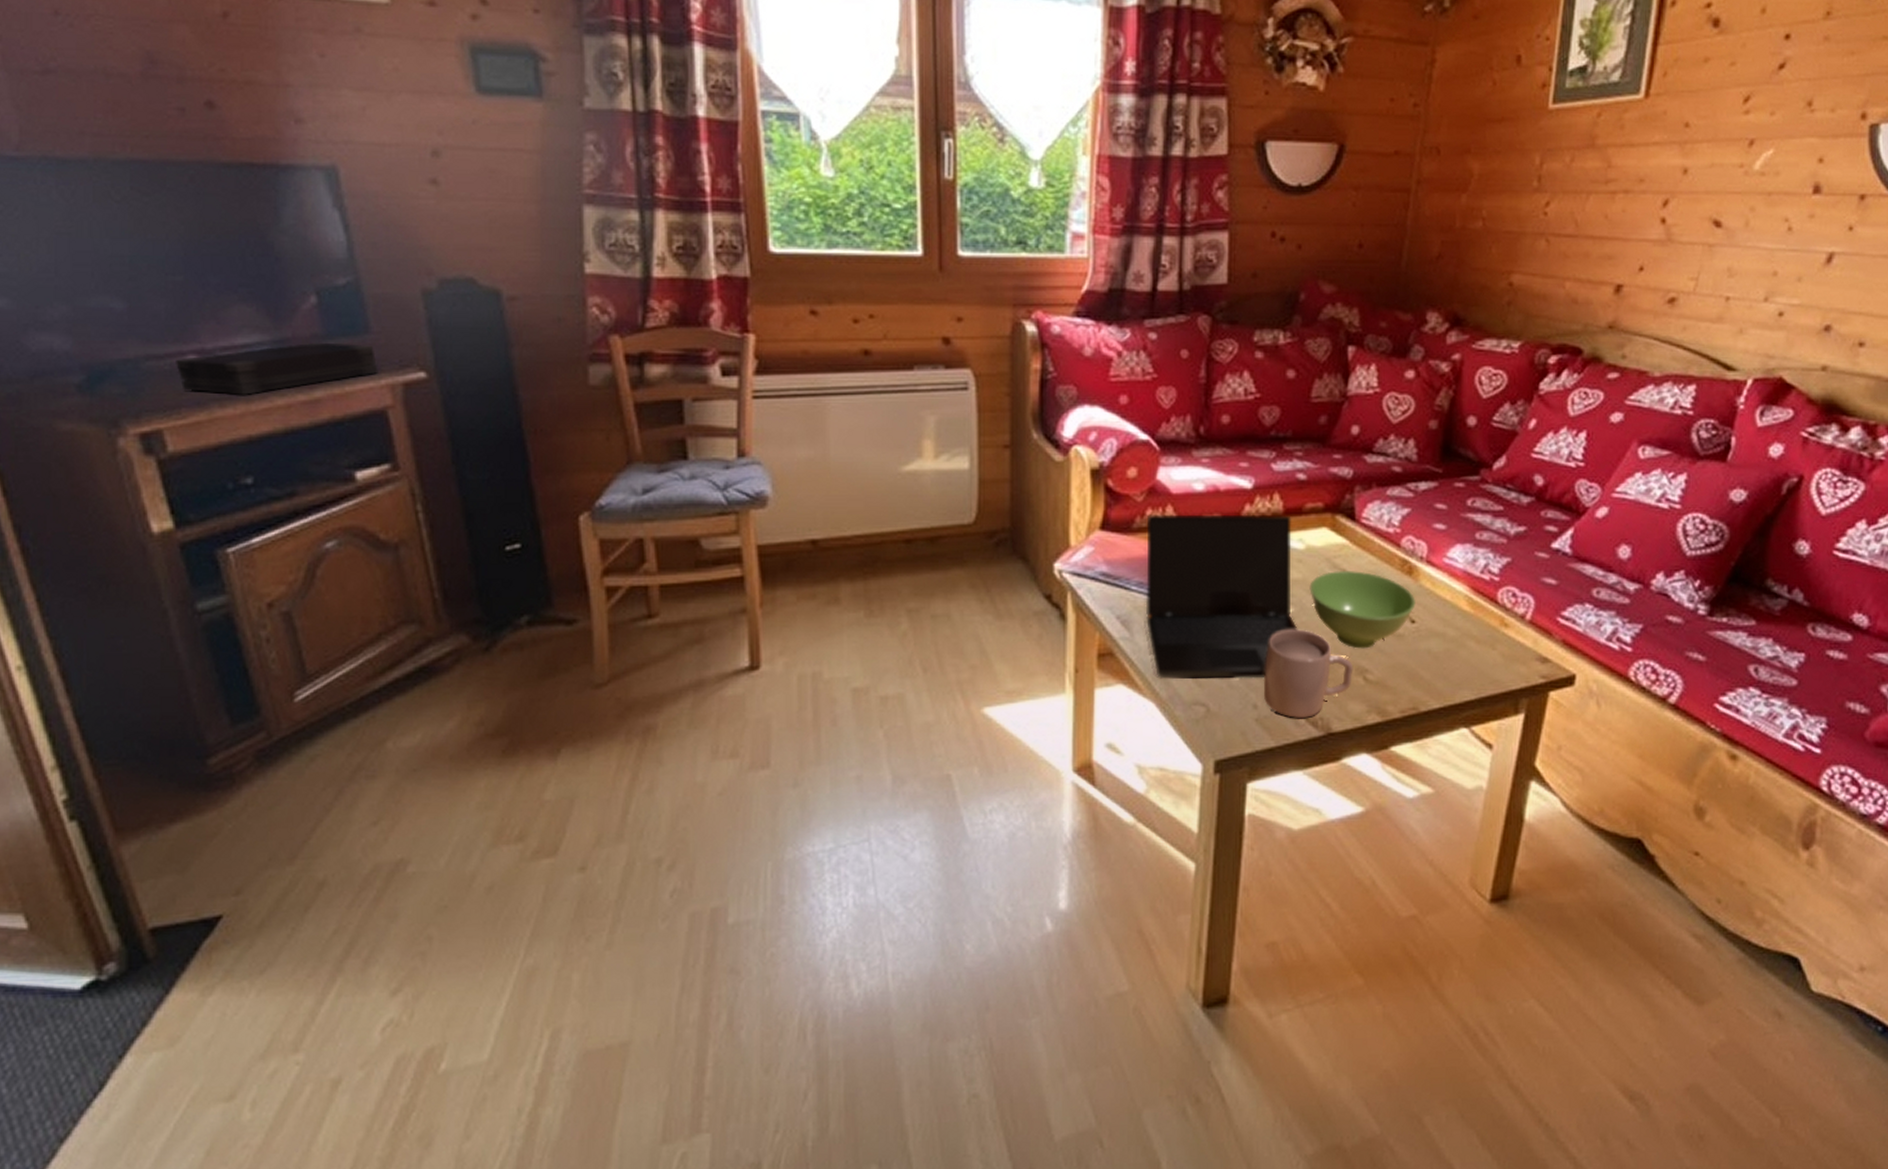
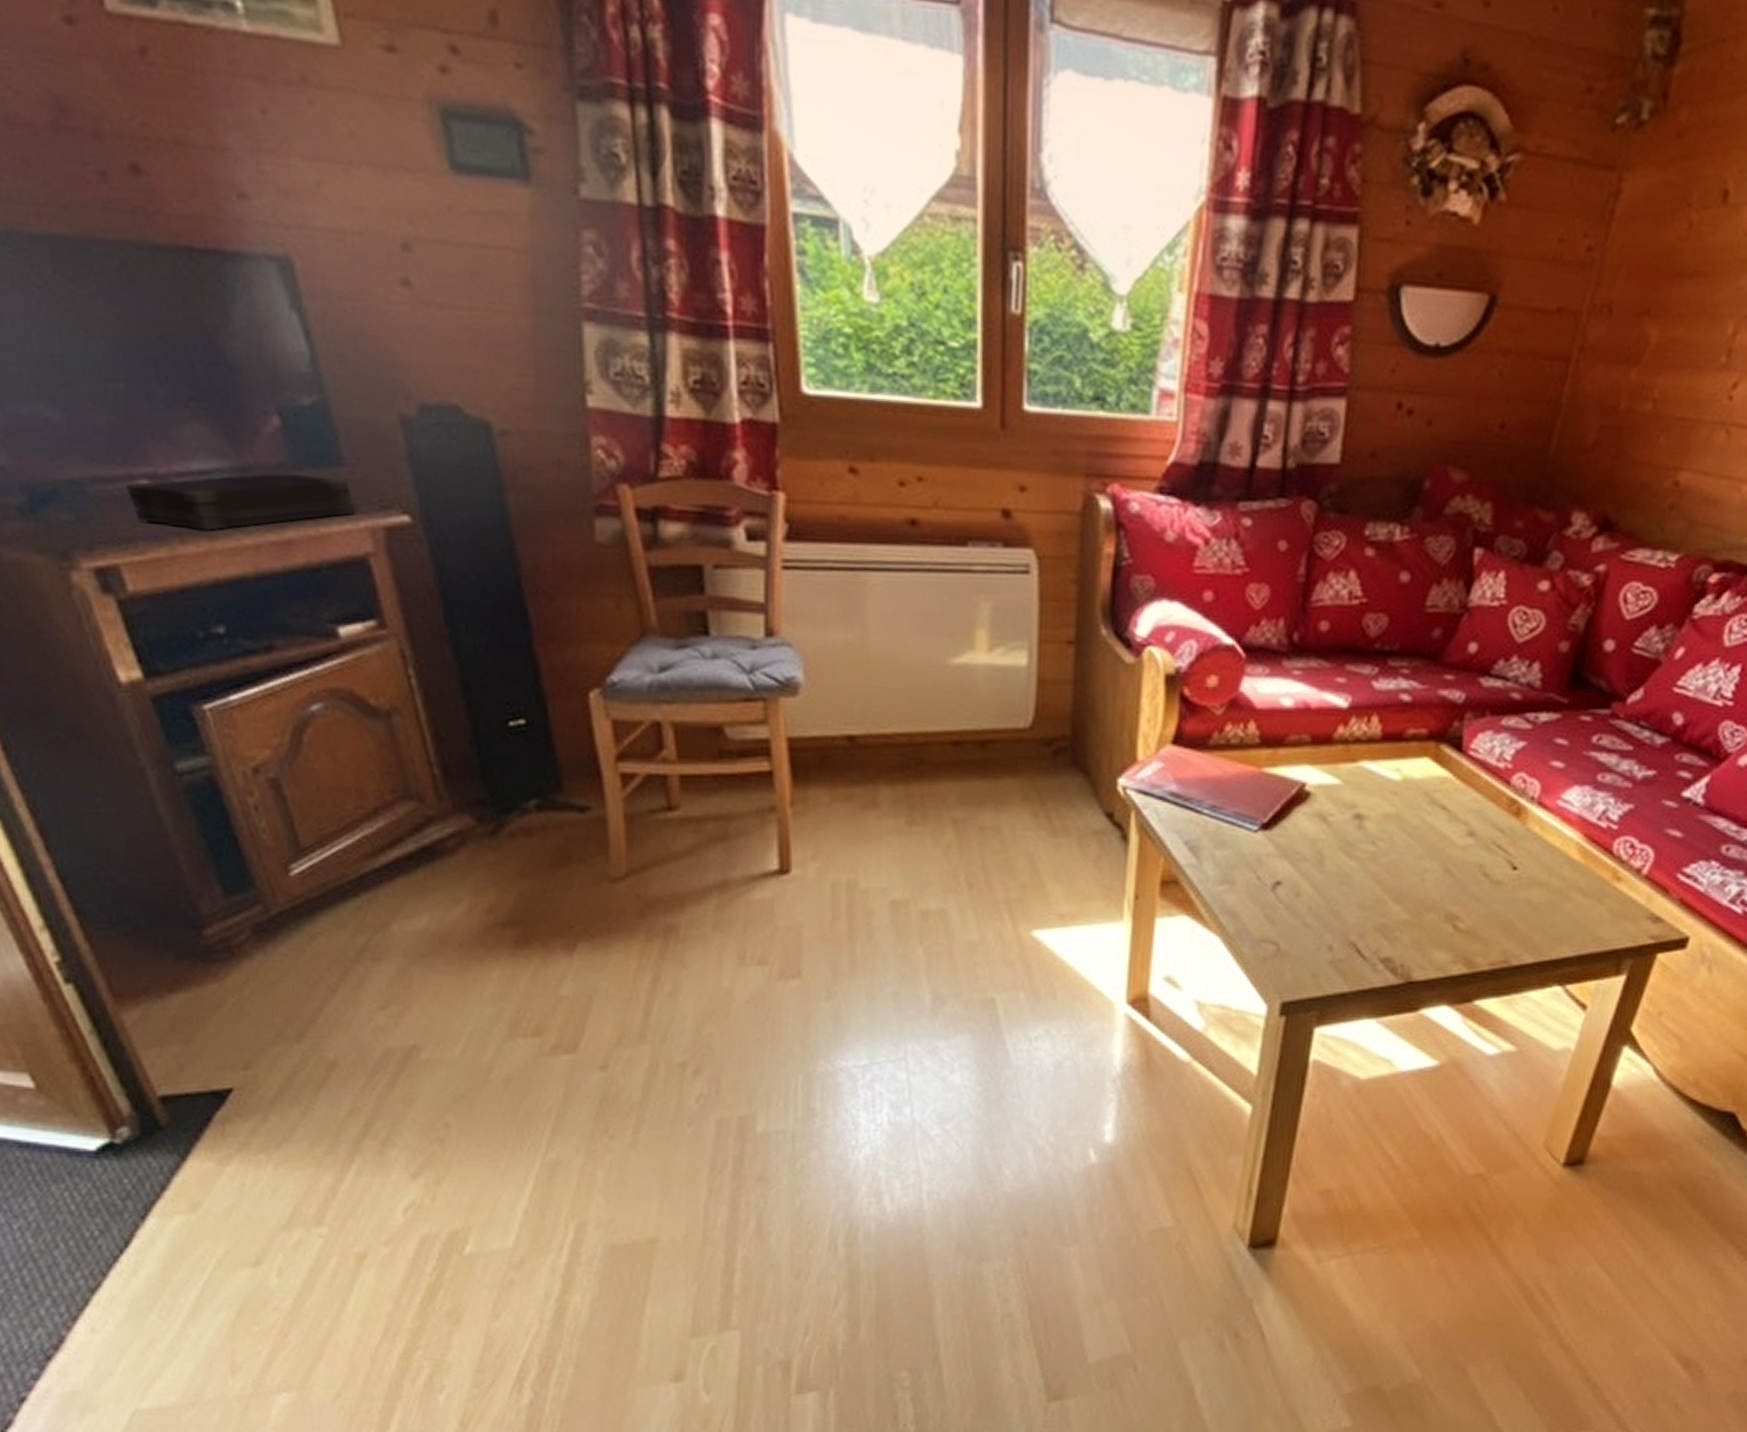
laptop: present [1146,514,1297,678] -> none [1217,730,1390,918]
mug: present [1263,629,1354,719] -> none [1341,867,1443,965]
bowl: present [1309,571,1416,649] -> none [1402,807,1521,894]

